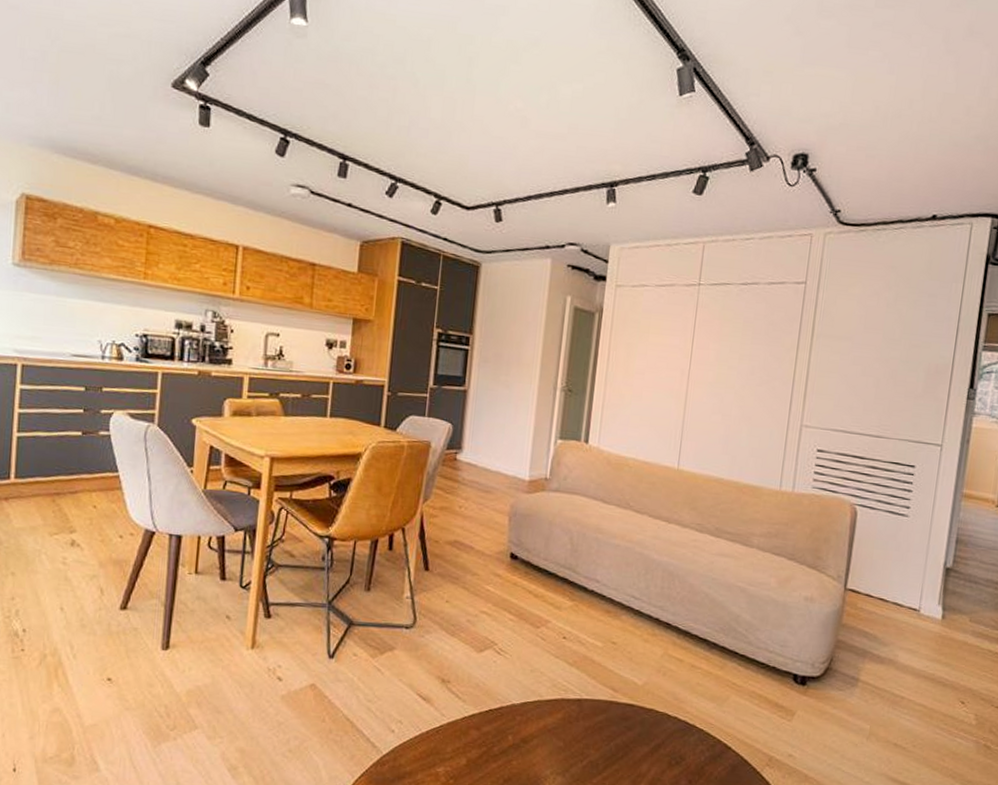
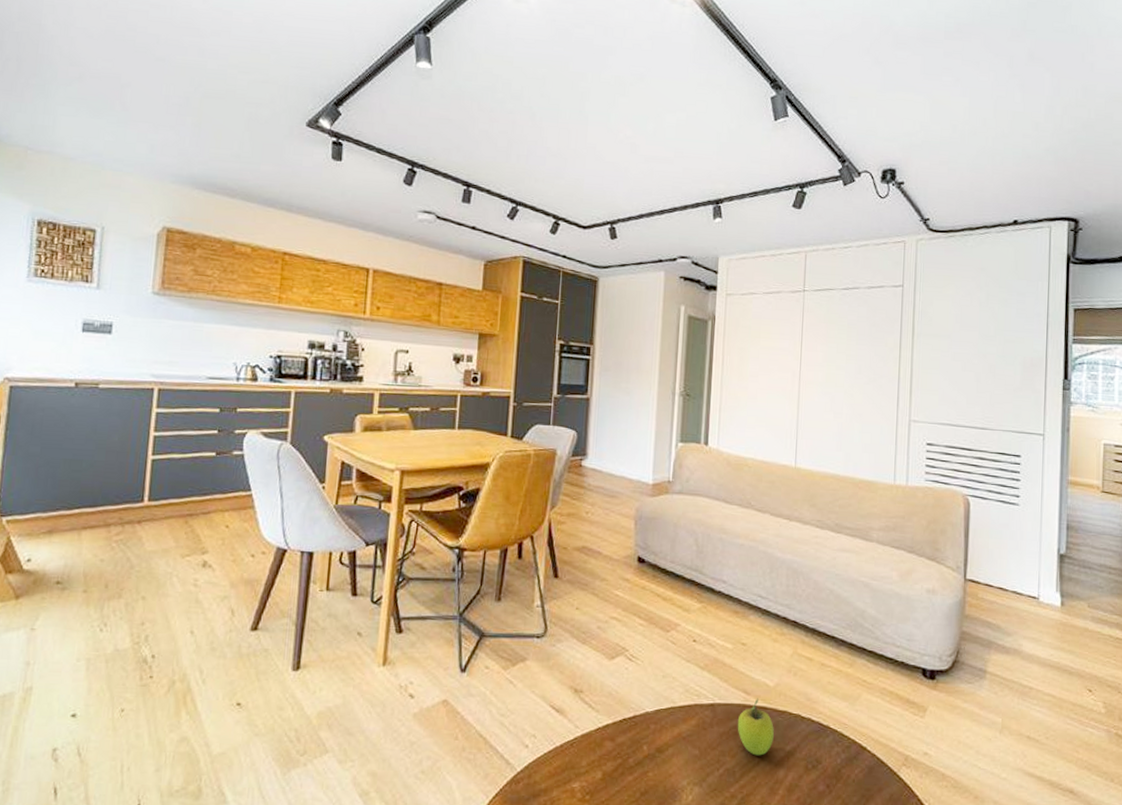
fruit: none [603,695,640,750] -> present [737,698,774,756]

